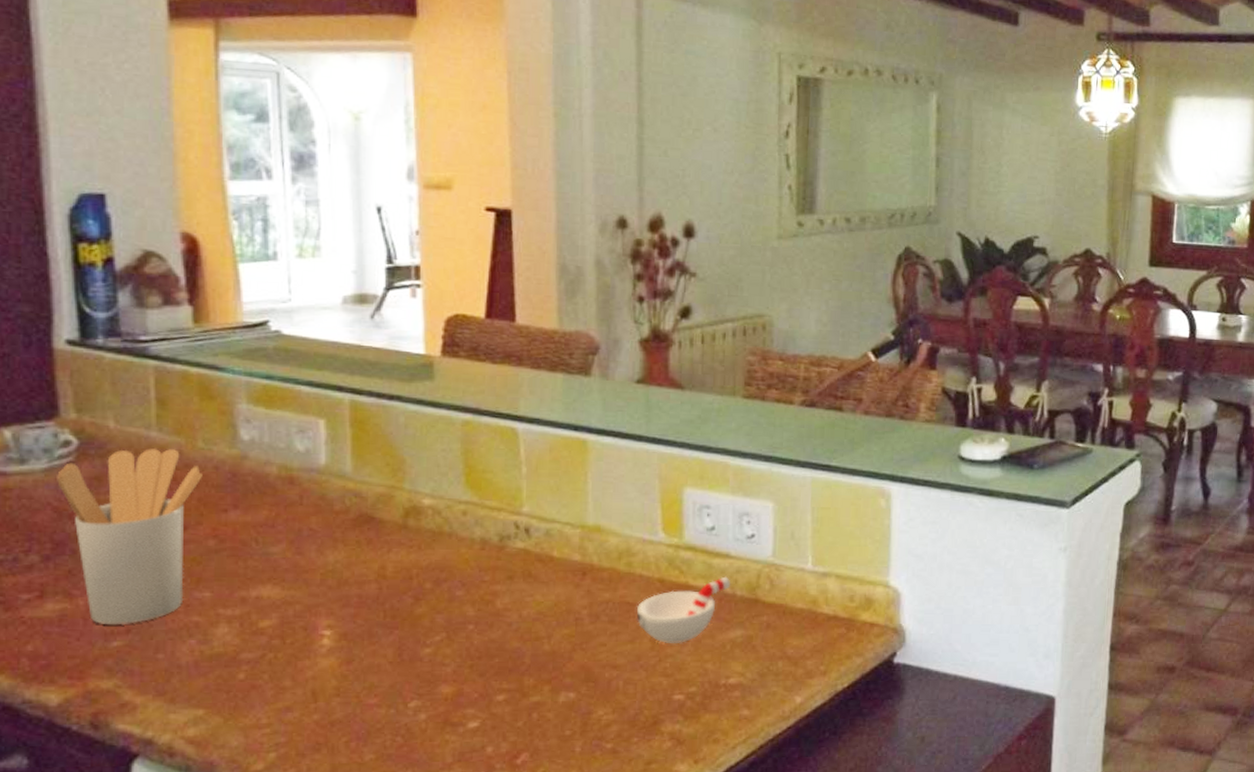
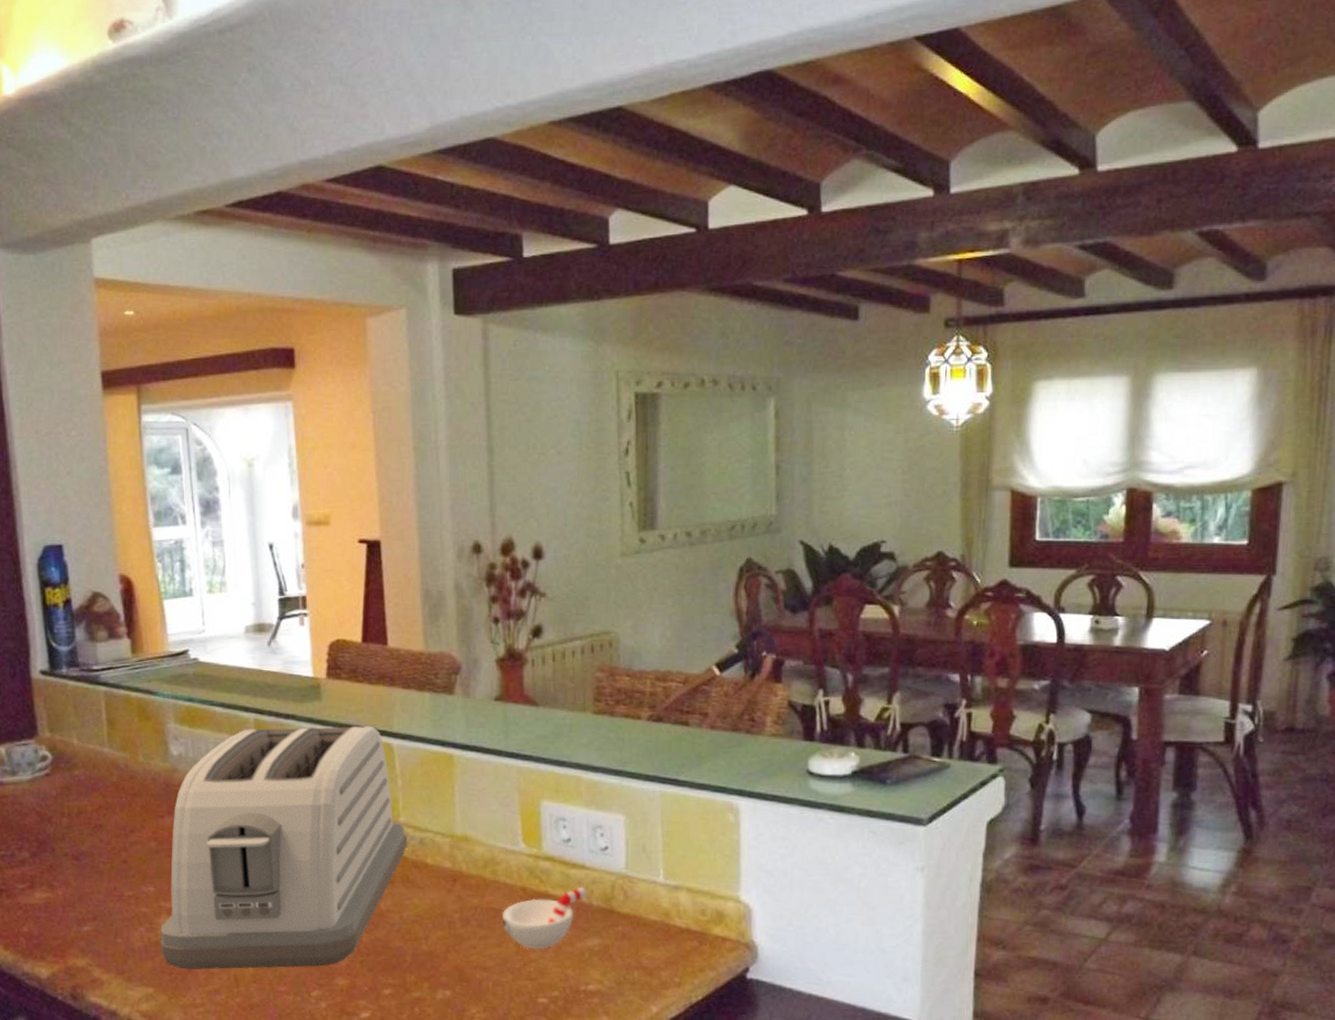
utensil holder: present [57,448,203,626] -> none [38,762,144,913]
toaster: none [215,408,530,686] -> present [160,725,407,970]

